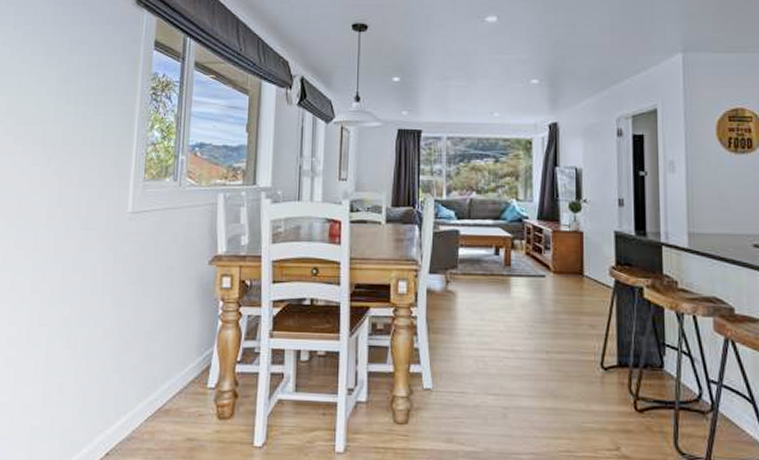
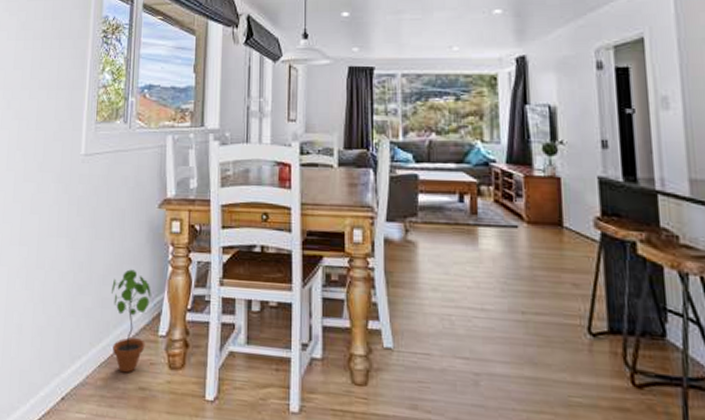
potted plant: none [158,325,201,426] -> present [110,269,151,373]

